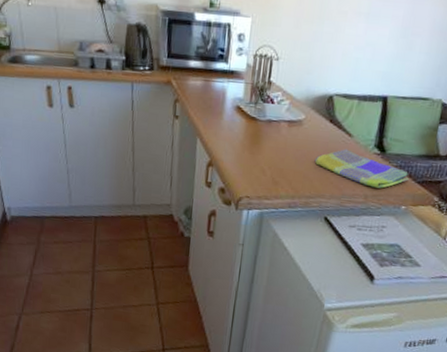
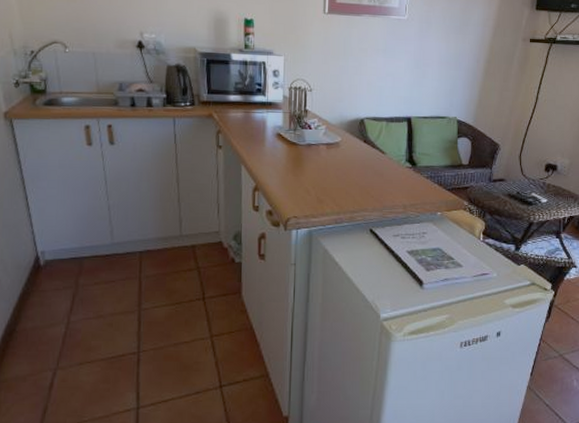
dish towel: present [314,149,409,189] -> none [354,165,440,198]

